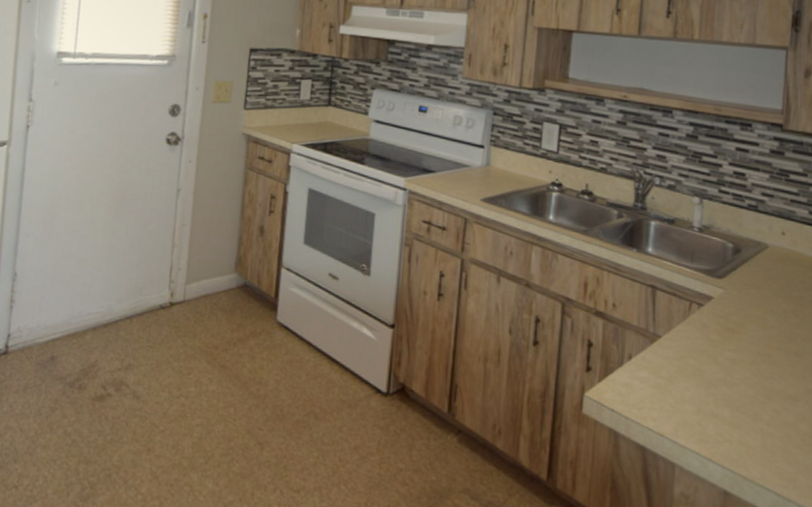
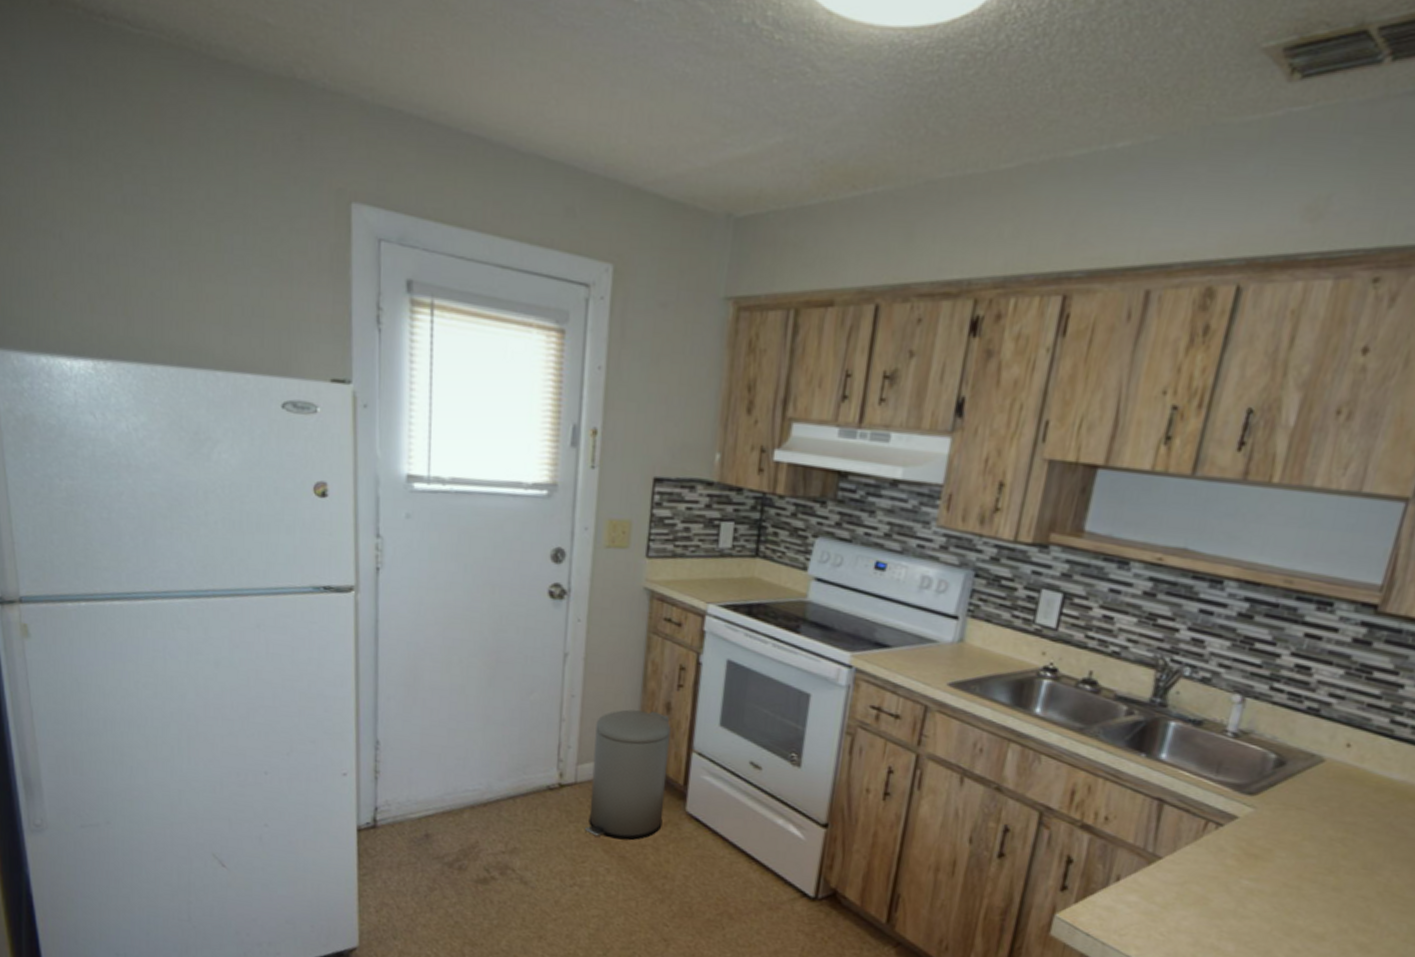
pedal bin: none [190,234,264,351] -> present [584,709,671,840]

